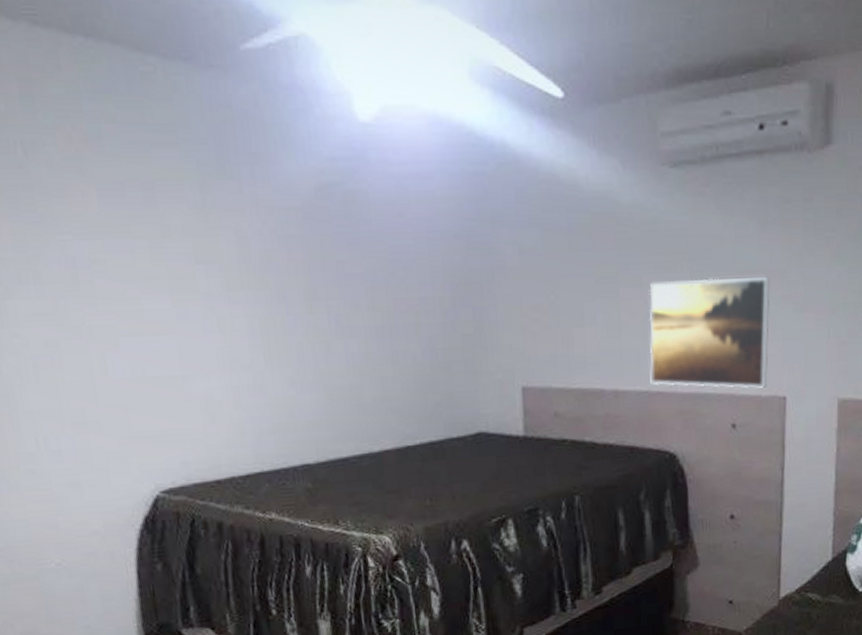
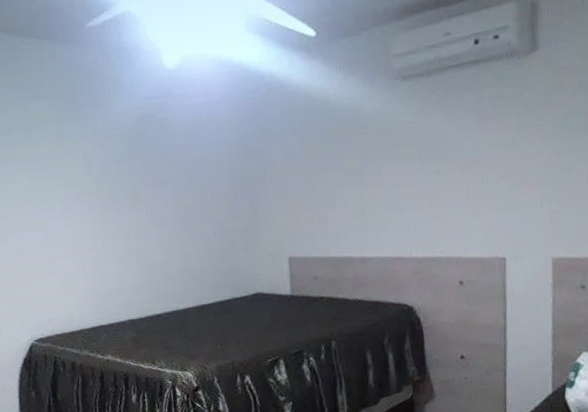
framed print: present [649,277,770,389] -> none [387,161,489,252]

